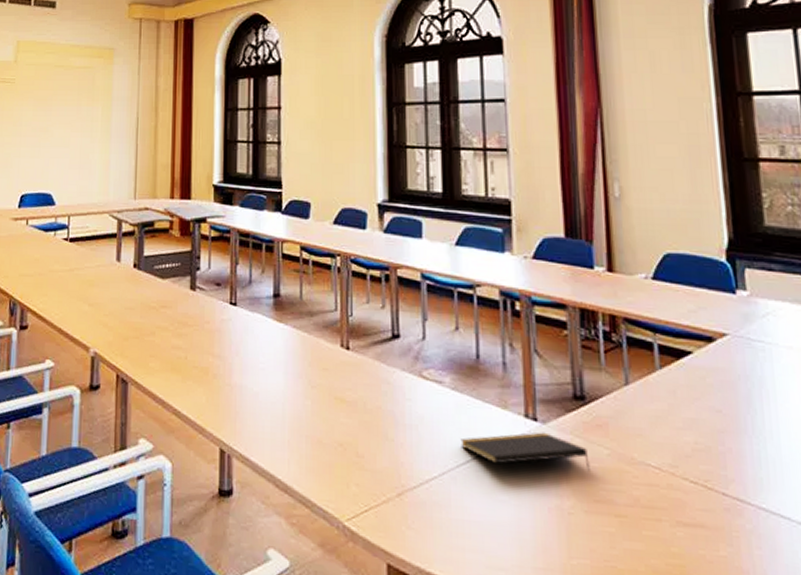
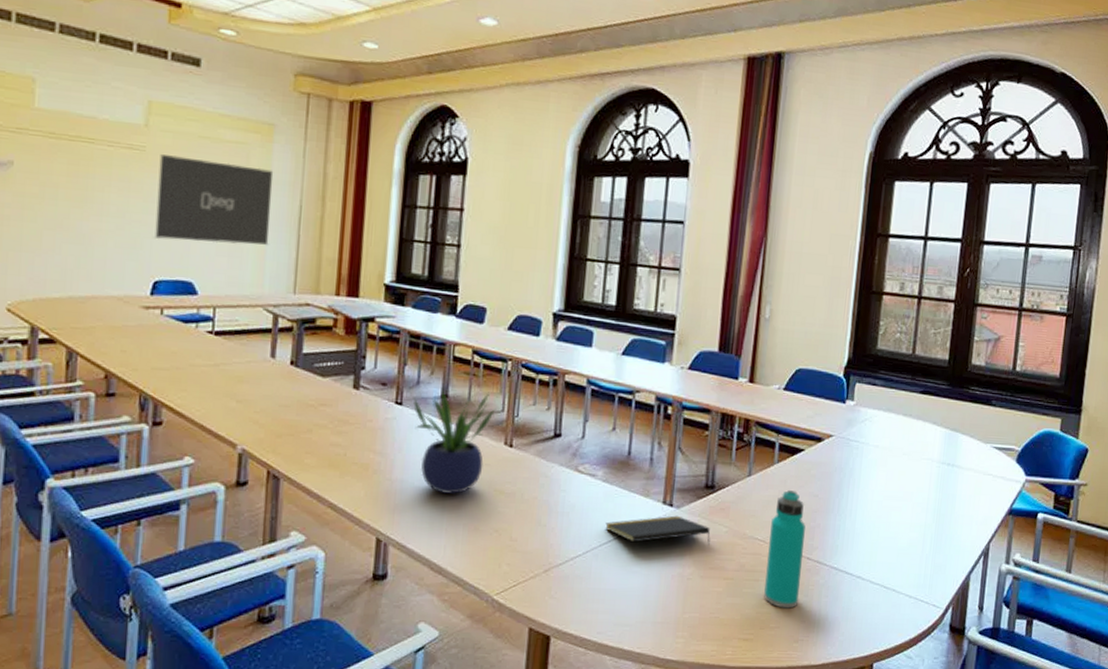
banner stand: none [22,84,114,157] -> present [155,154,274,245]
potted plant: none [247,286,329,402] -> present [413,387,496,494]
water bottle: none [665,404,722,562] -> present [764,490,806,609]

